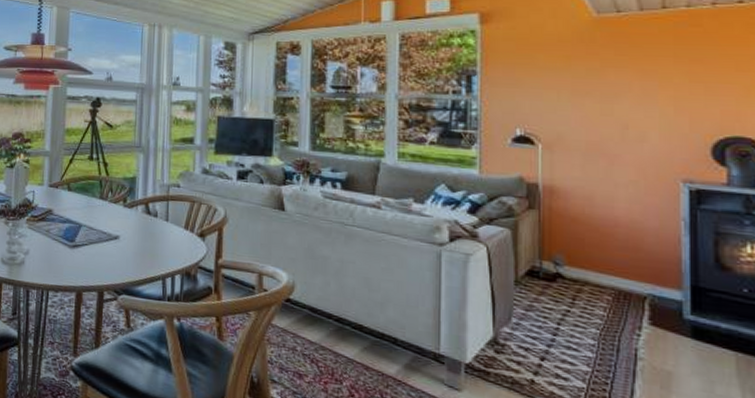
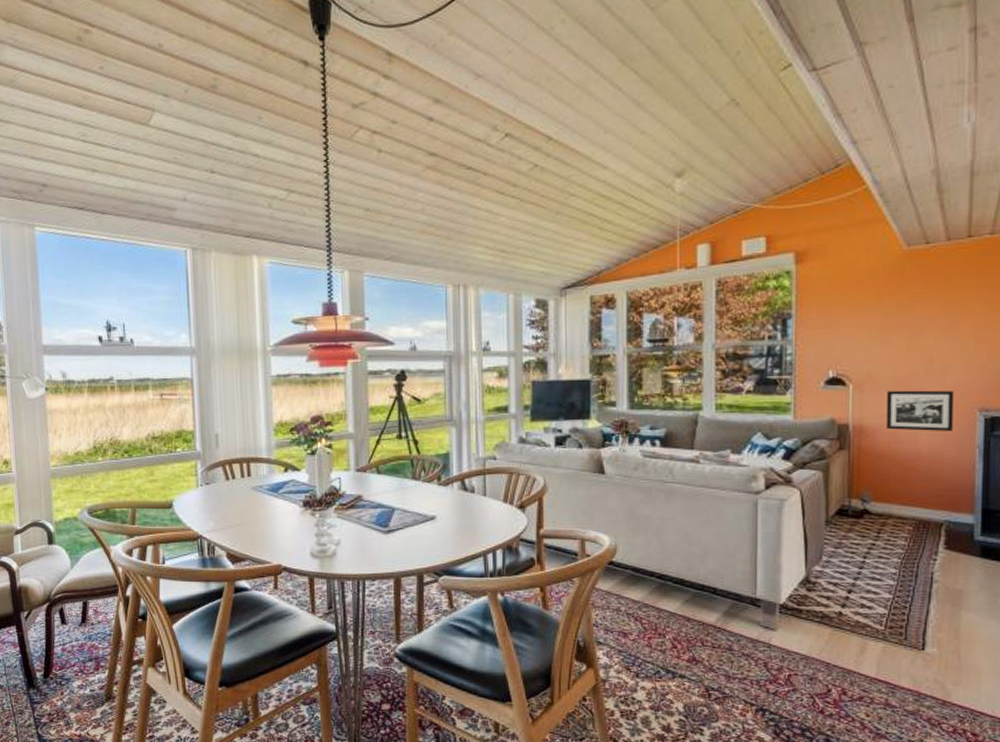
picture frame: none [580,153,653,202] -> present [887,390,954,432]

